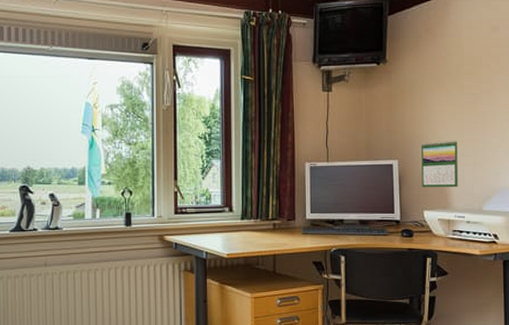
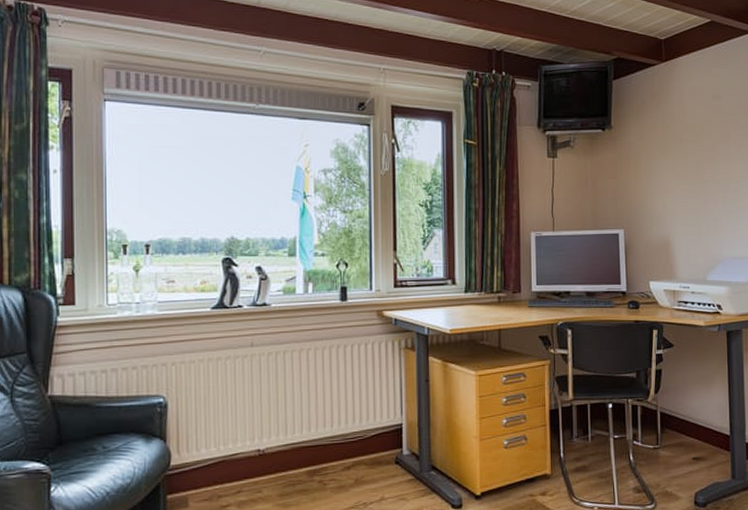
calendar: present [421,140,459,188] -> none [647,209,684,258]

